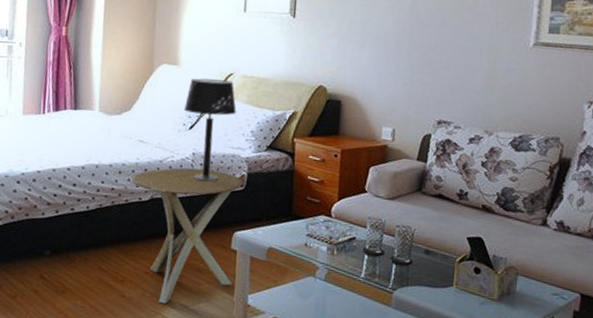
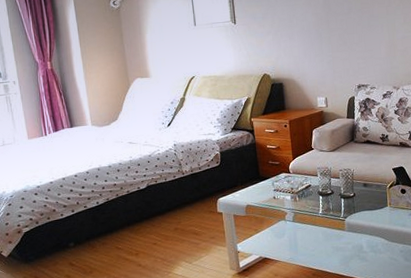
side table: present [131,168,243,305] -> none [129,154,224,265]
table lamp: present [184,78,236,182] -> none [160,82,203,165]

